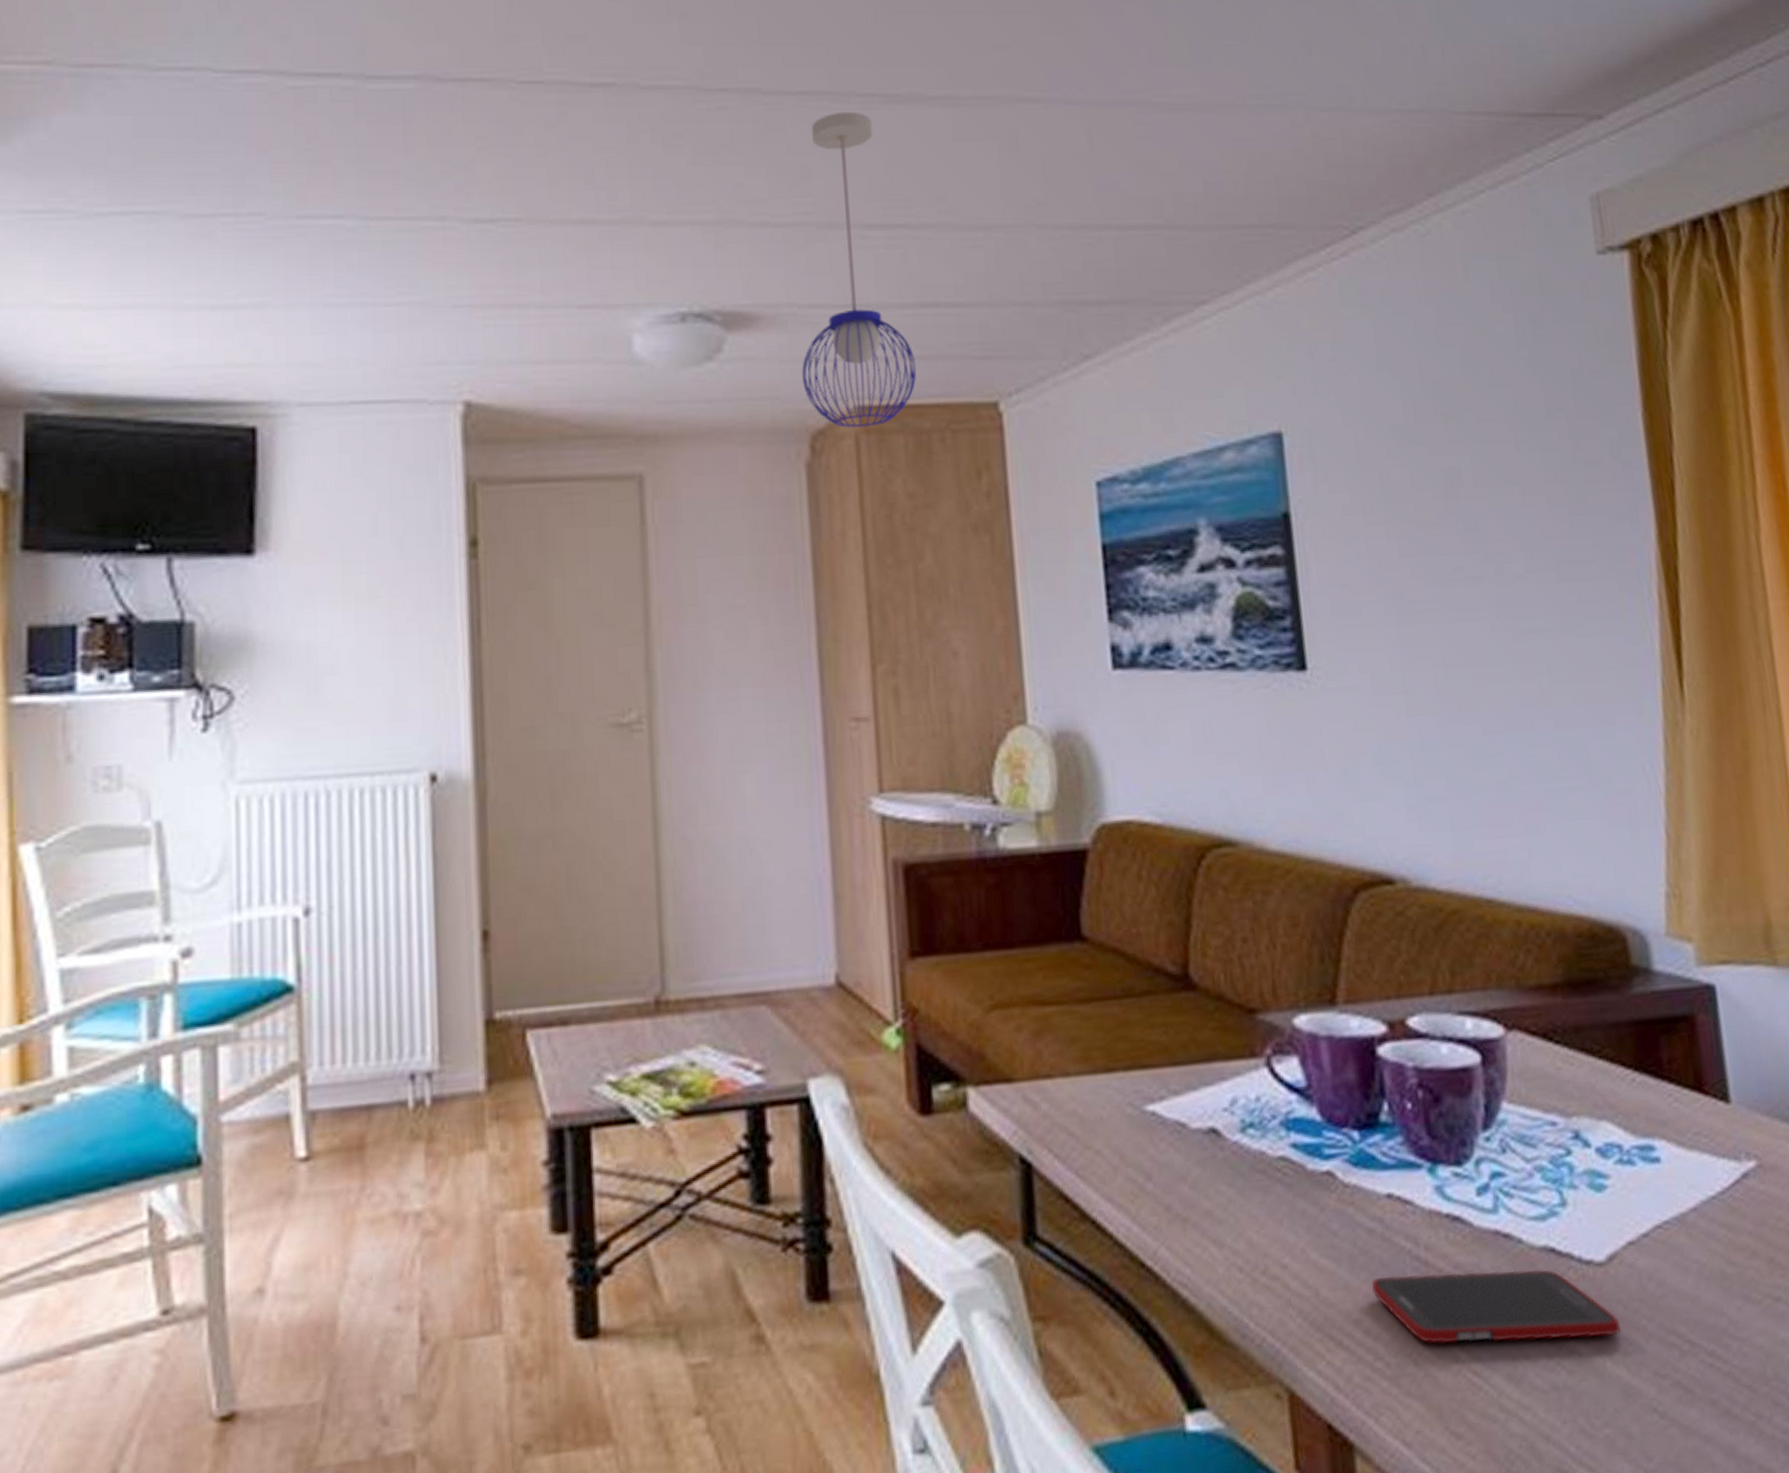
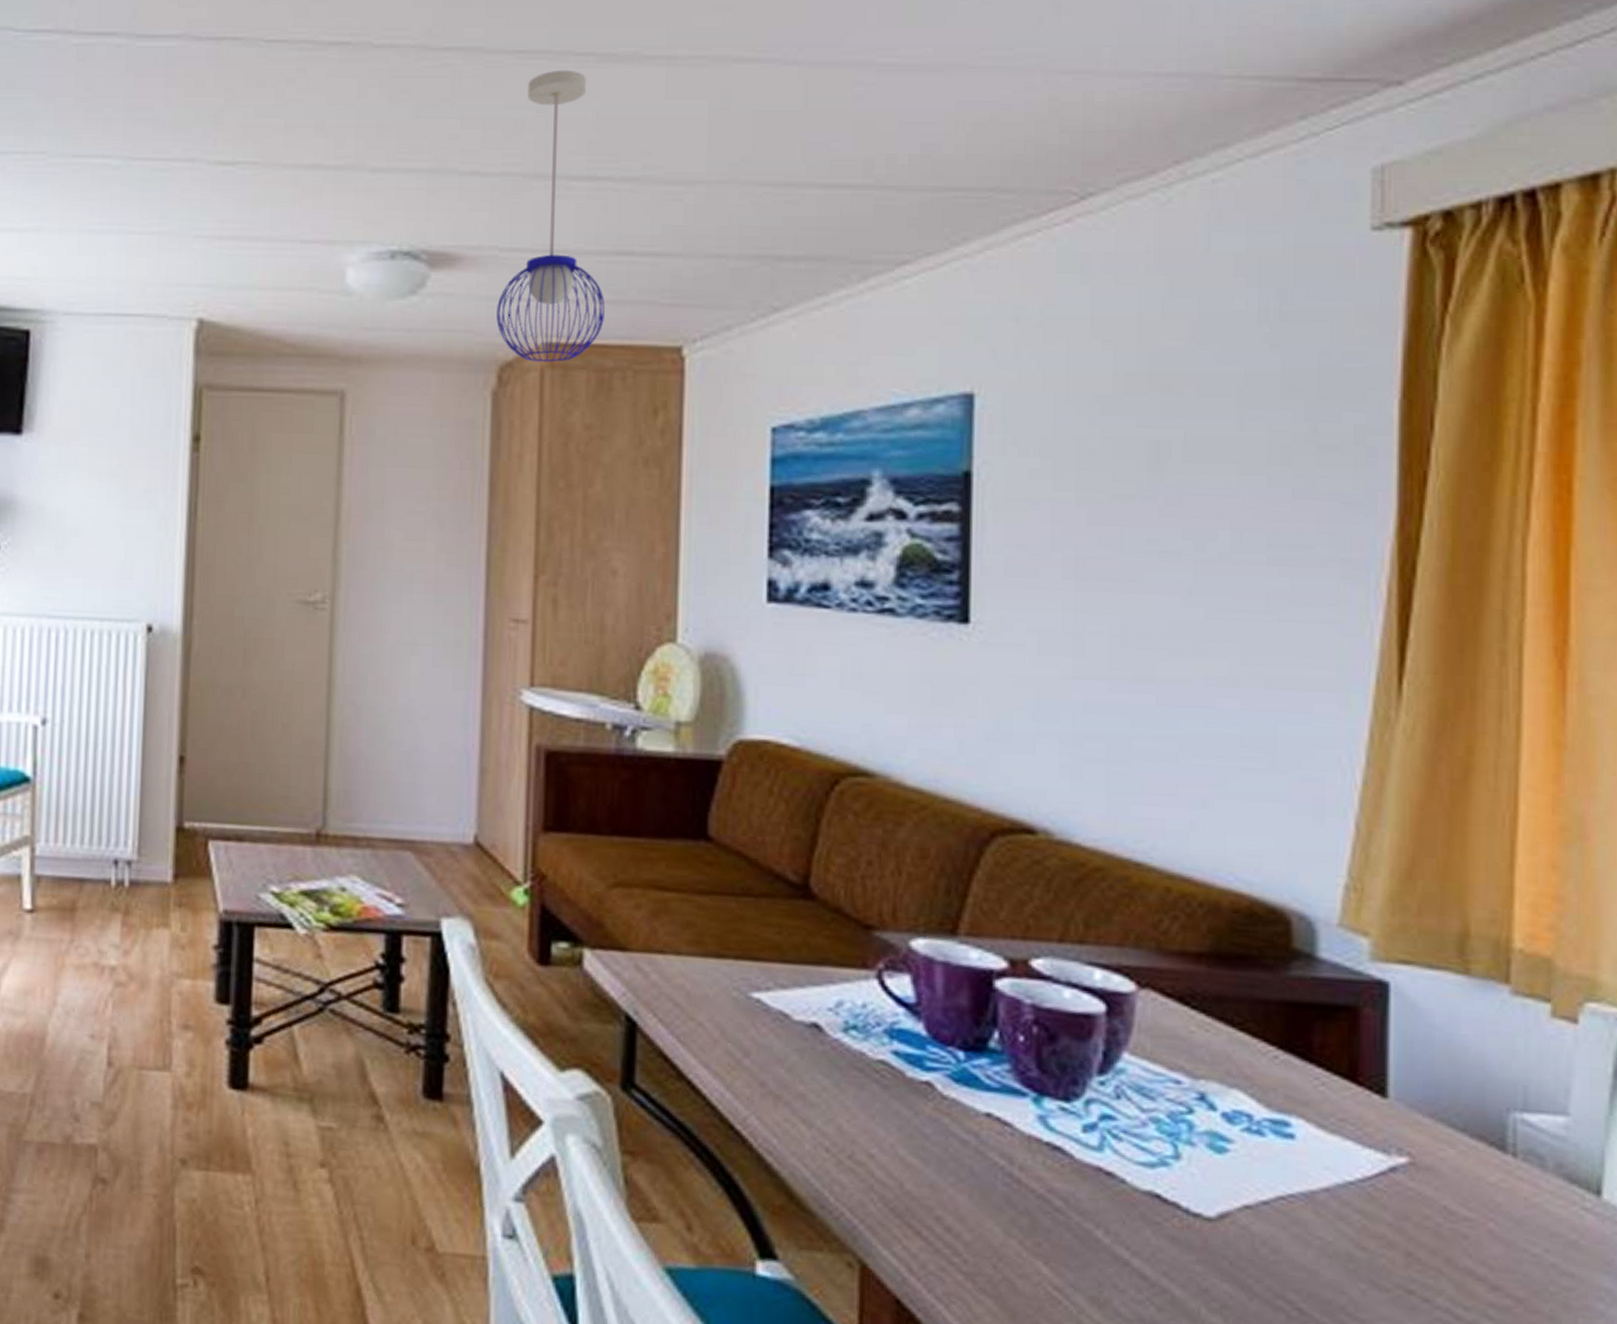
cell phone: present [1372,1269,1621,1344] -> none [959,1185,1223,1287]

